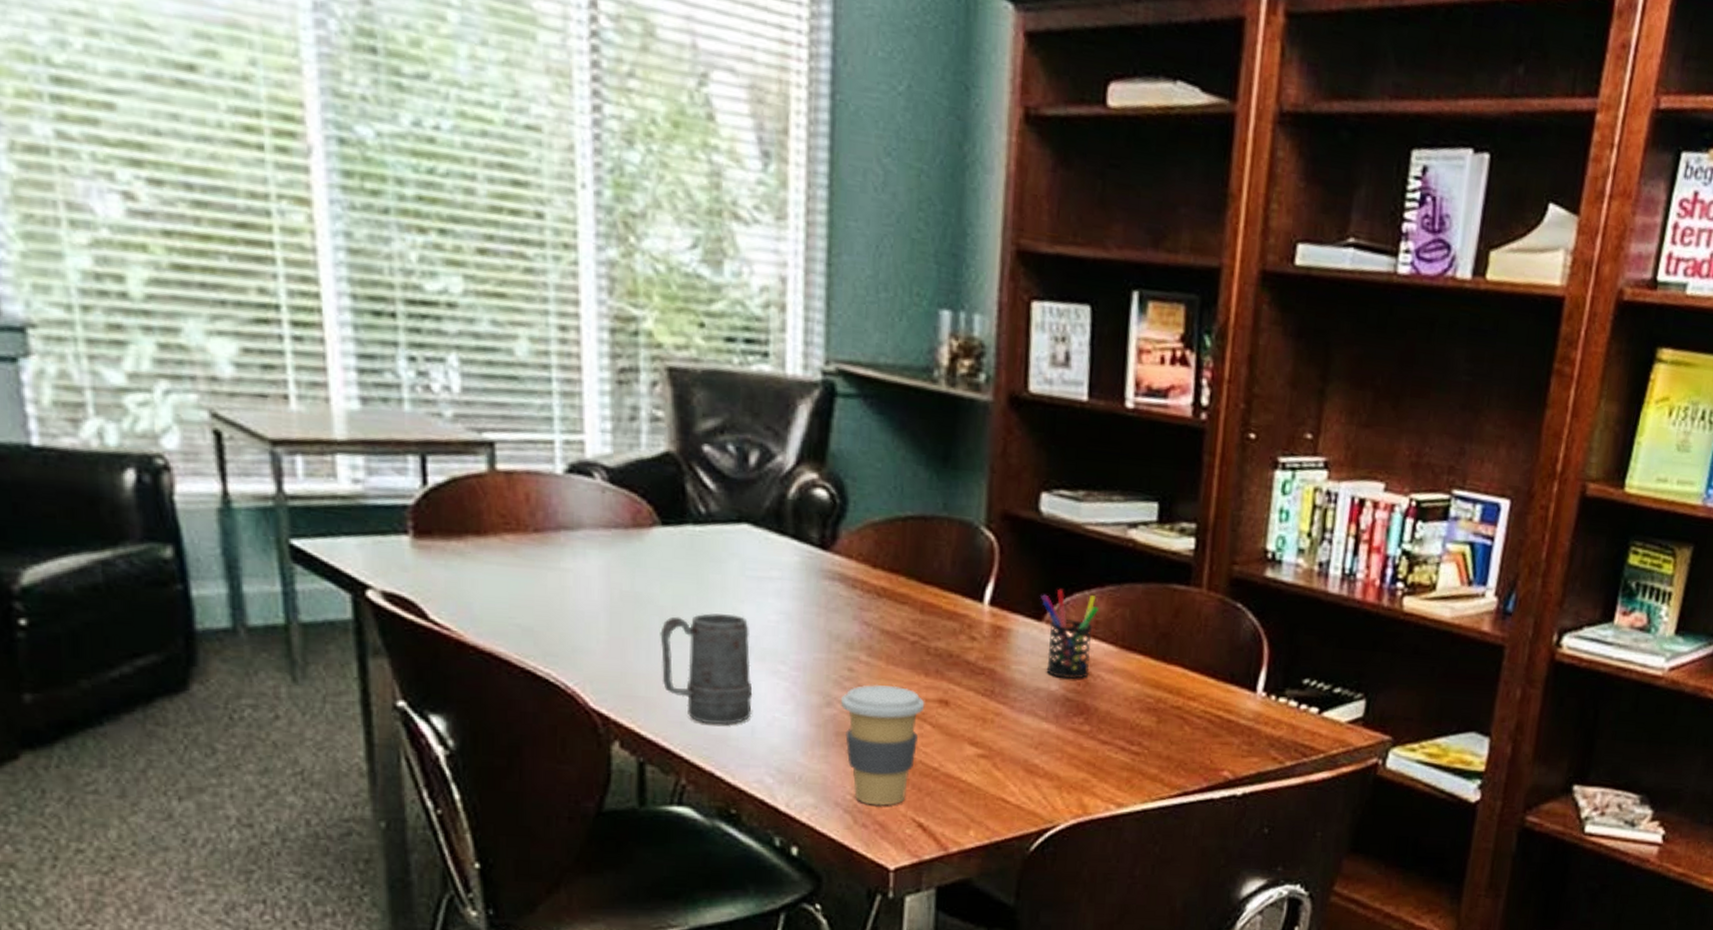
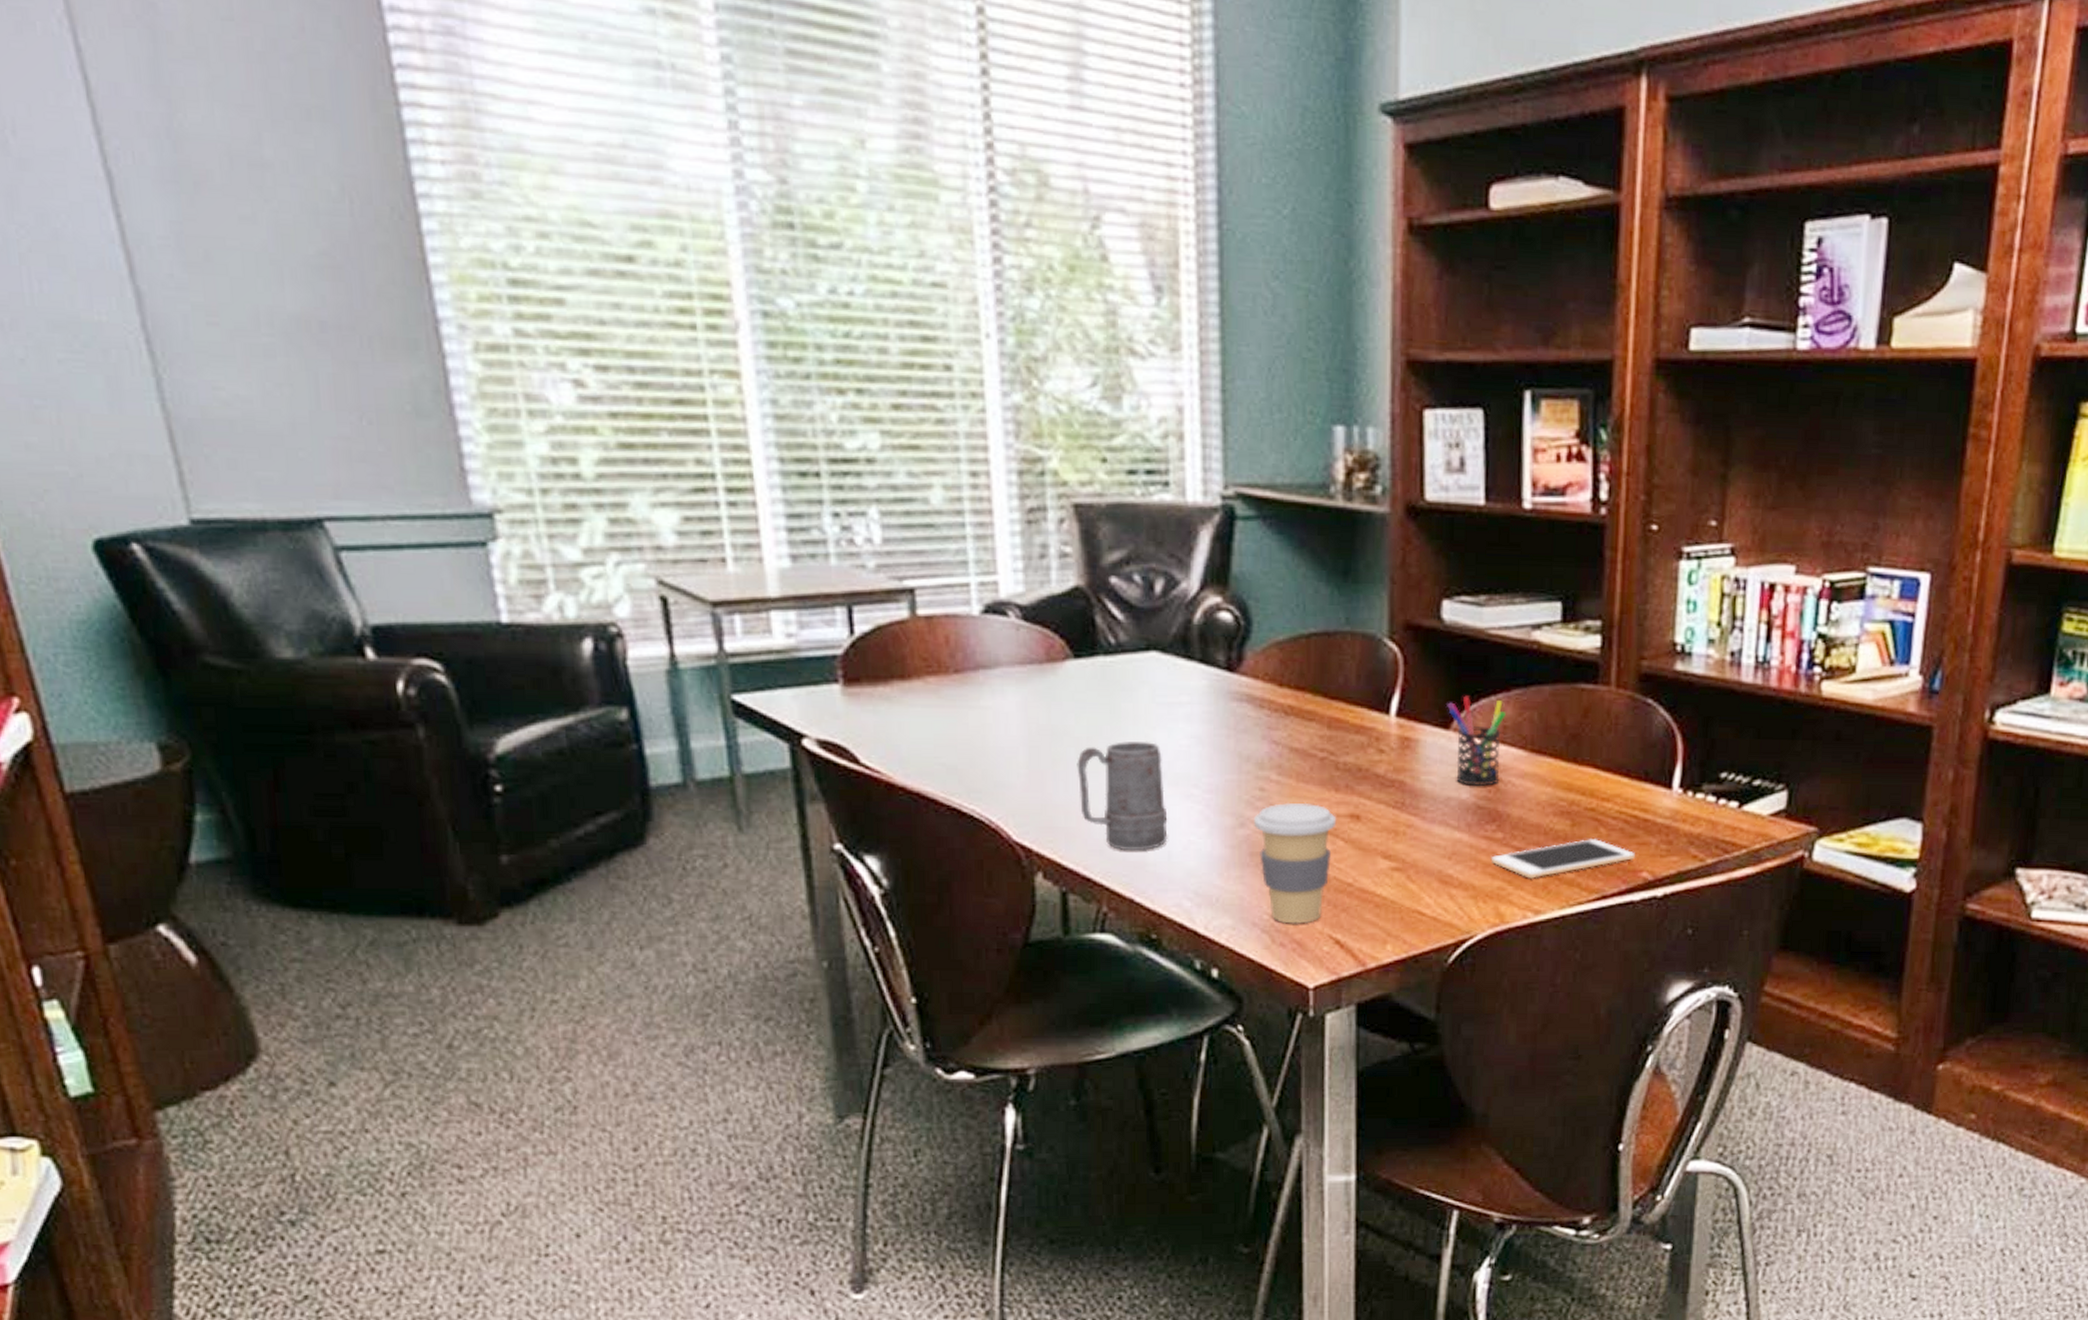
cell phone: none [1076,736,1218,772] -> present [1491,839,1636,879]

